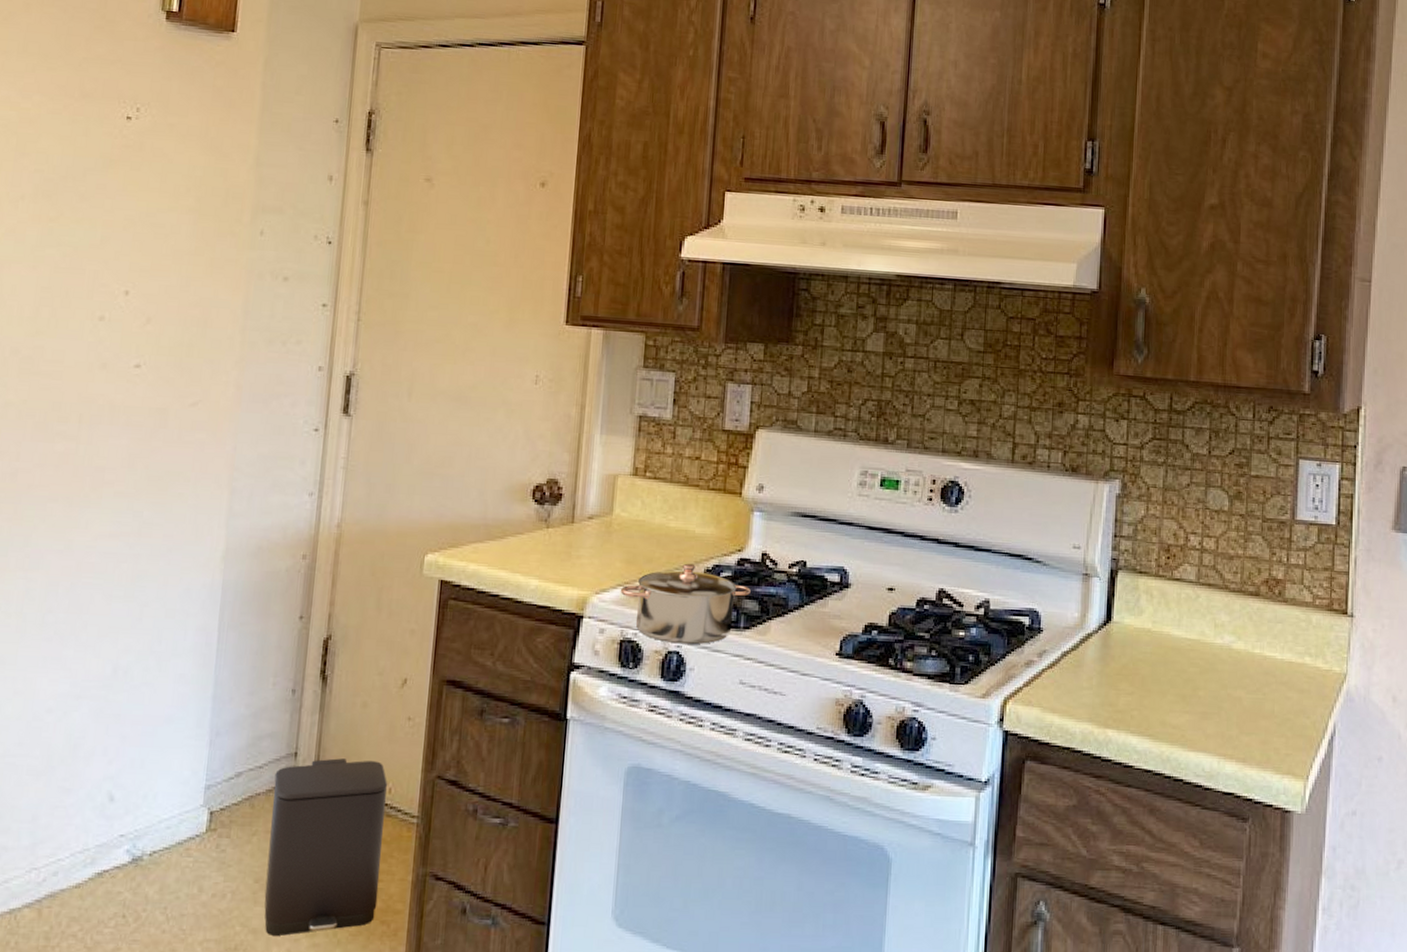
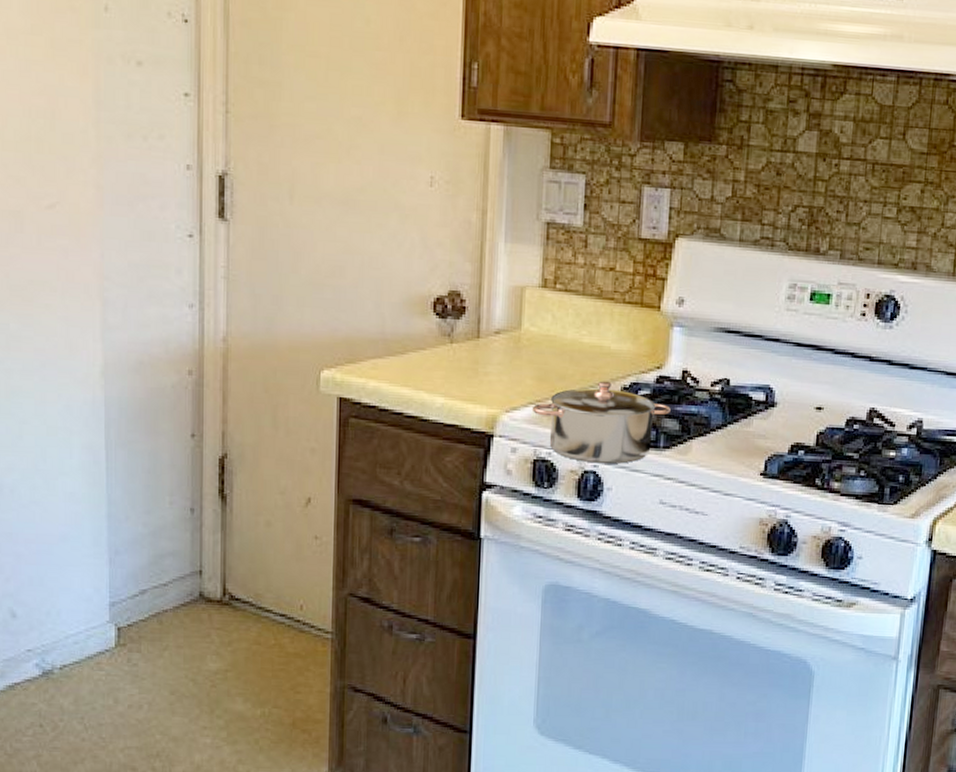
pedal bin: present [264,758,388,936] -> none [181,576,299,743]

